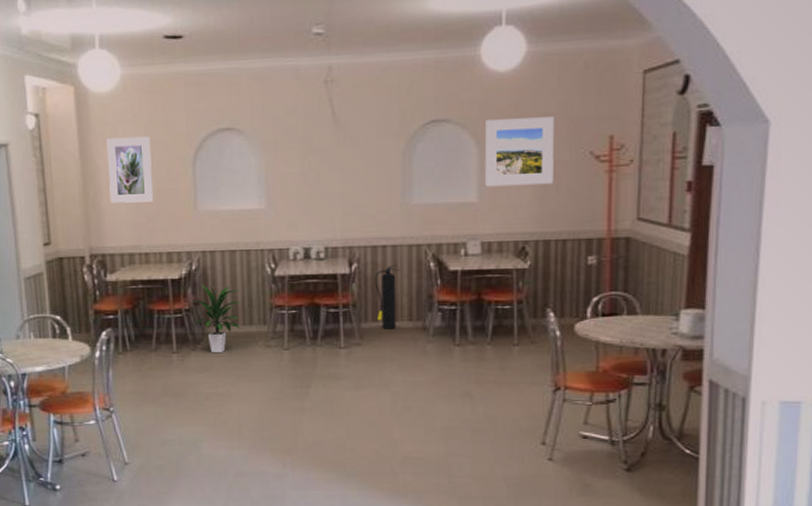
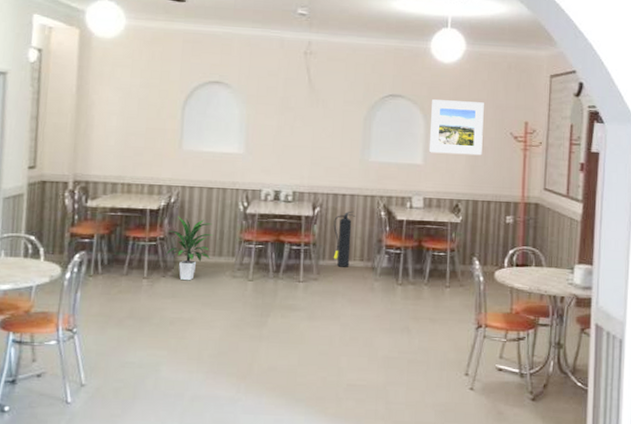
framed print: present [106,136,154,203] -> none [100,78,146,138]

